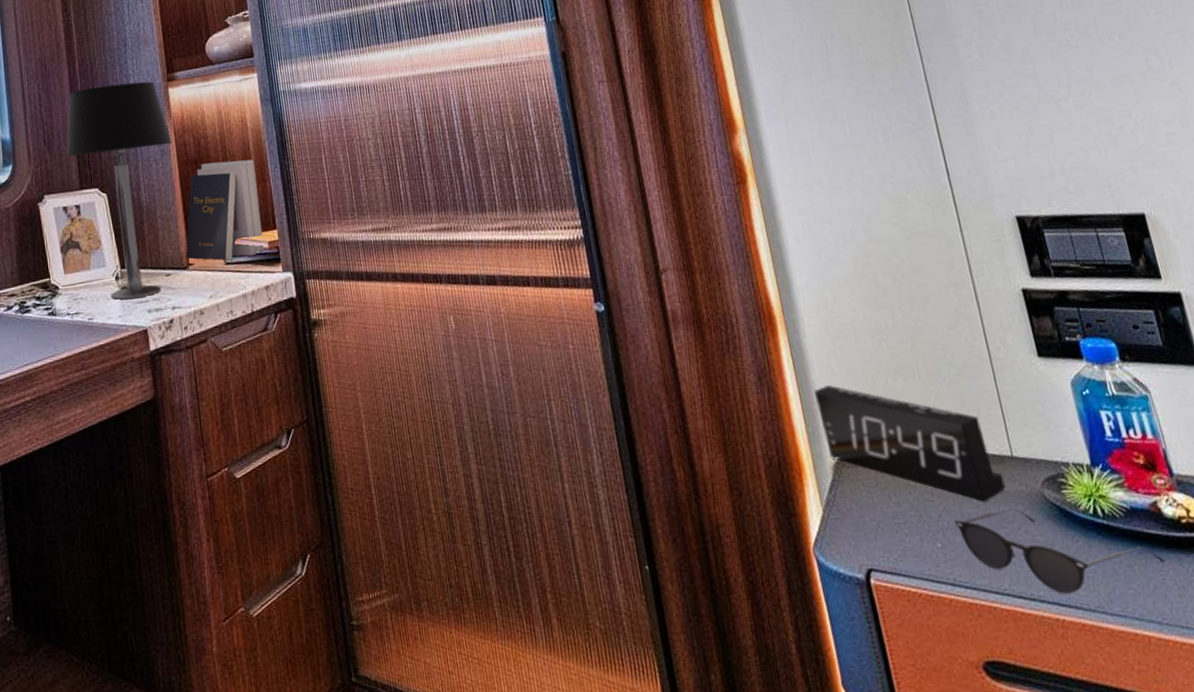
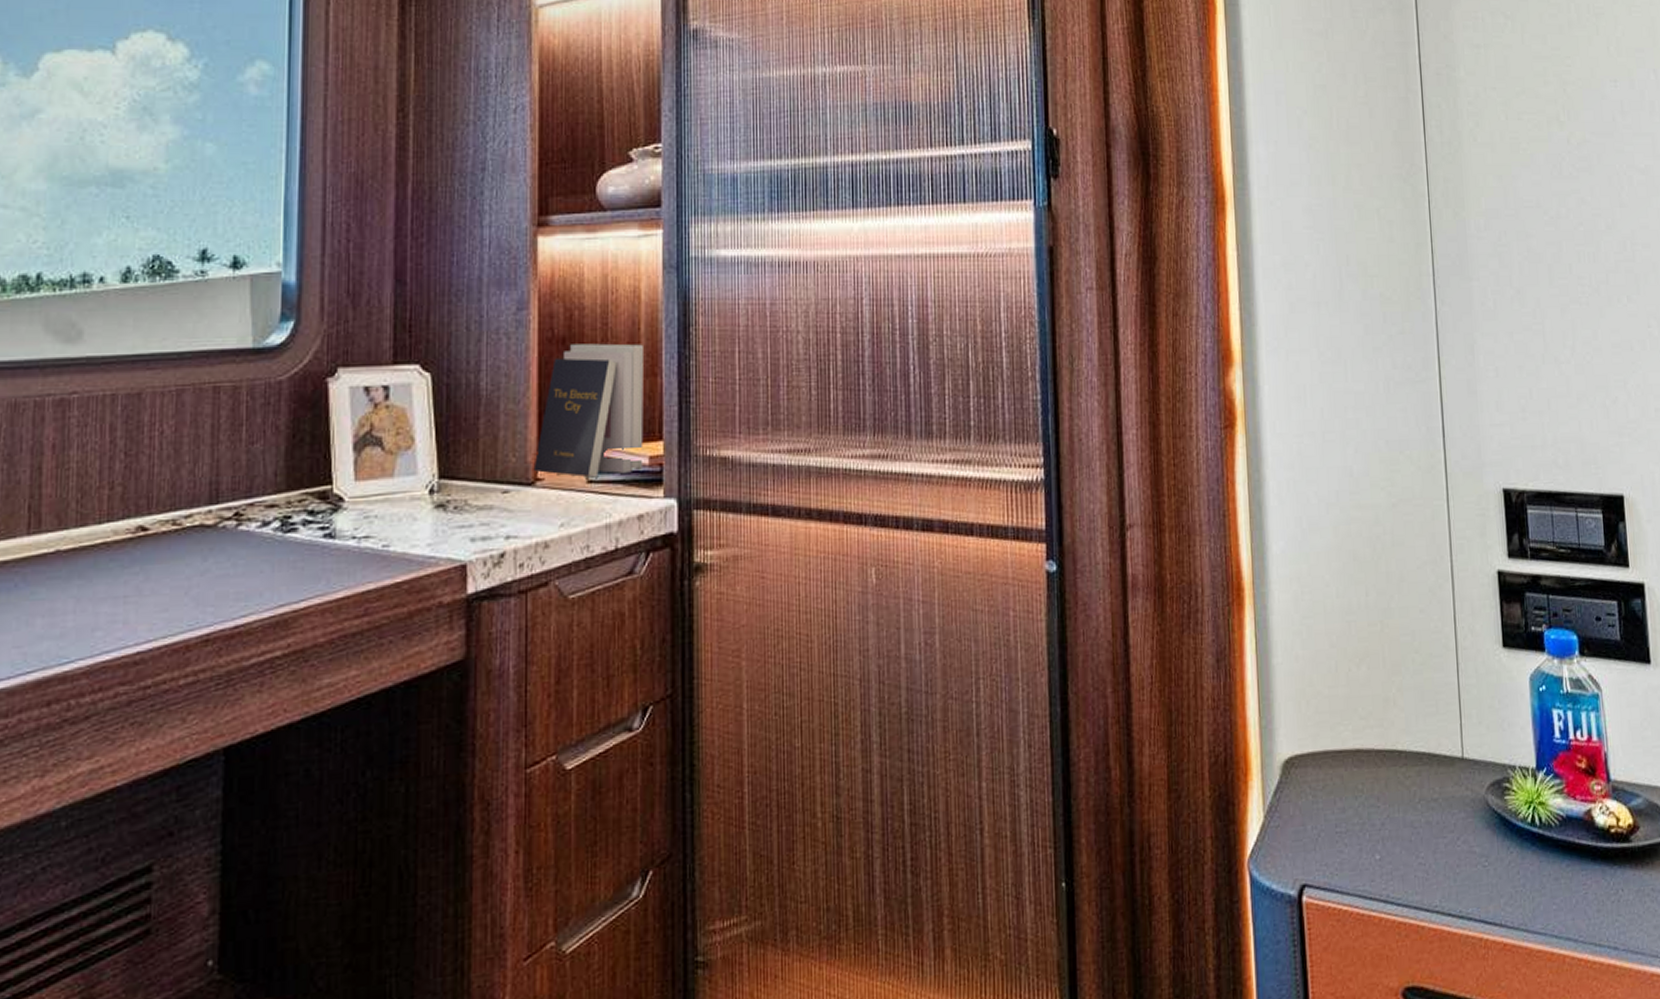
table lamp: present [65,81,172,300] -> none [377,222,534,522]
alarm clock: present [814,384,1006,501] -> none [1273,670,1452,807]
sunglasses: present [955,507,1166,594] -> none [1397,815,1591,911]

